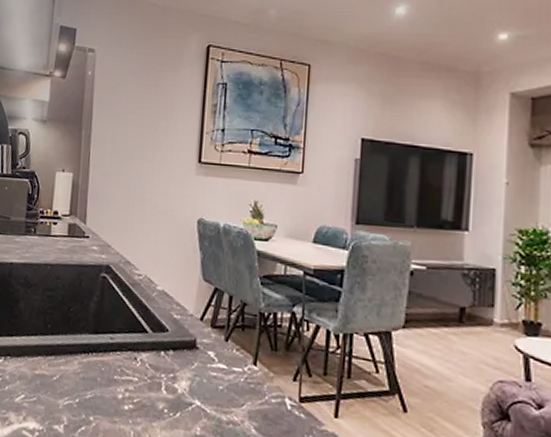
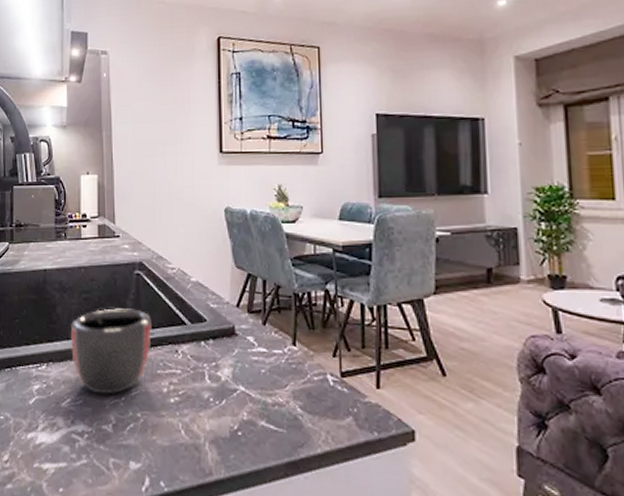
mug: none [30,308,113,396] -> present [71,308,152,395]

